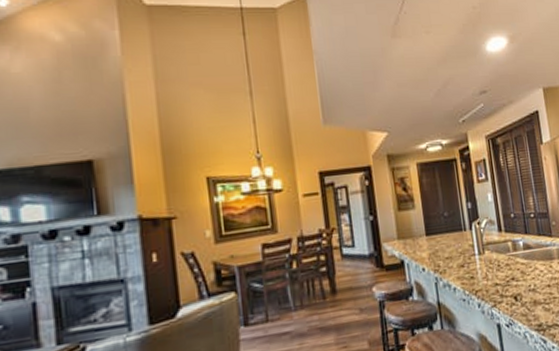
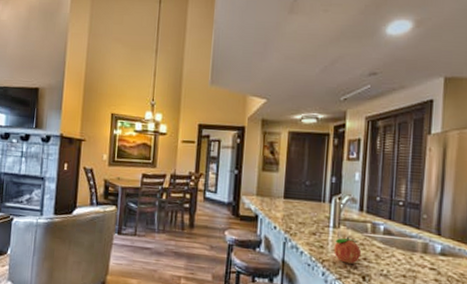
fruit: none [483,260,509,289] -> present [333,236,362,264]

